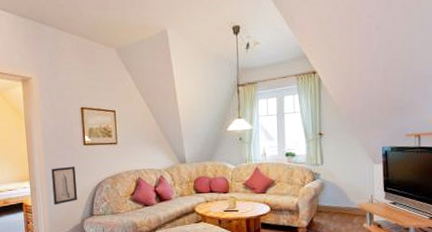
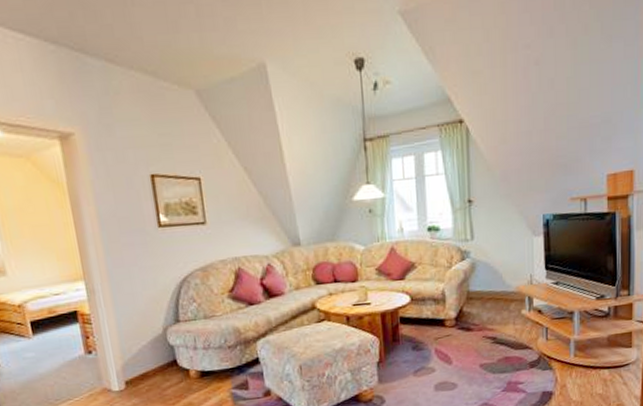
wall art: present [51,166,77,205] -> none [114,256,155,312]

